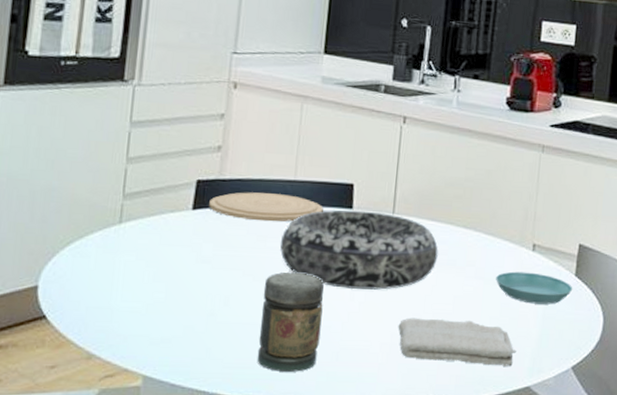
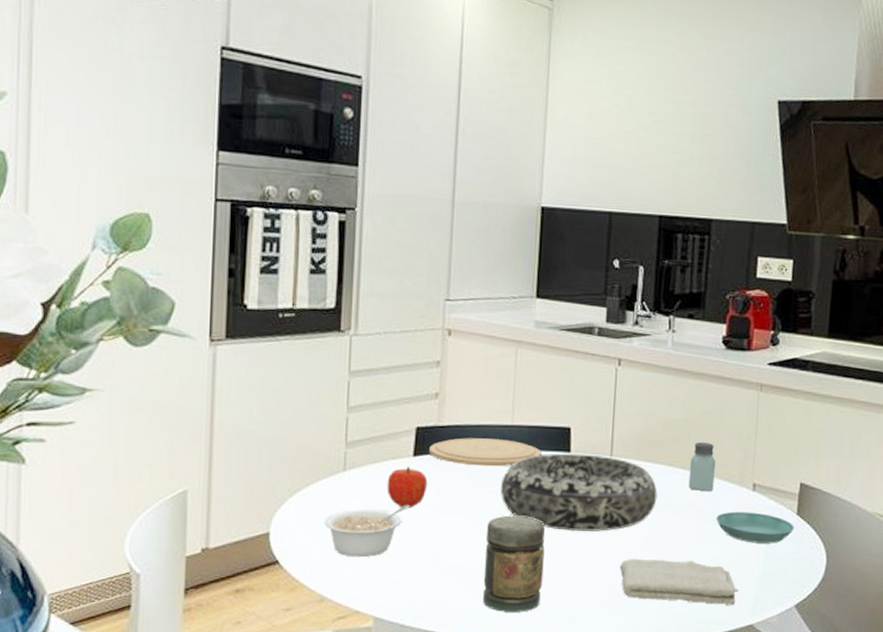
legume: none [96,259,186,313] -> present [324,504,410,558]
fruit: none [163,220,206,263] -> present [387,466,428,508]
saltshaker: none [469,201,497,251] -> present [688,441,716,491]

